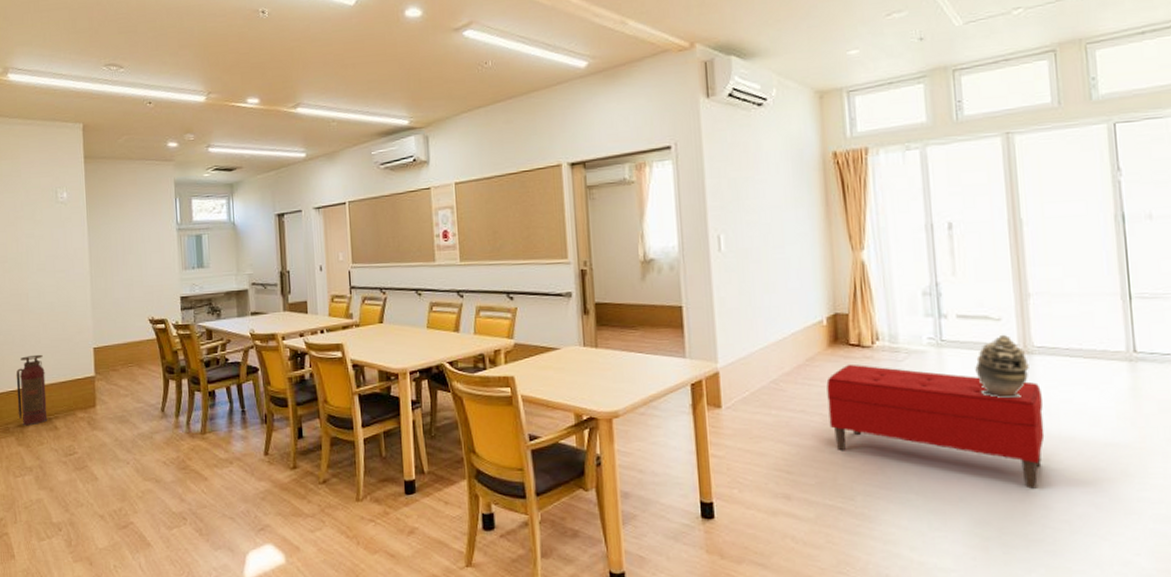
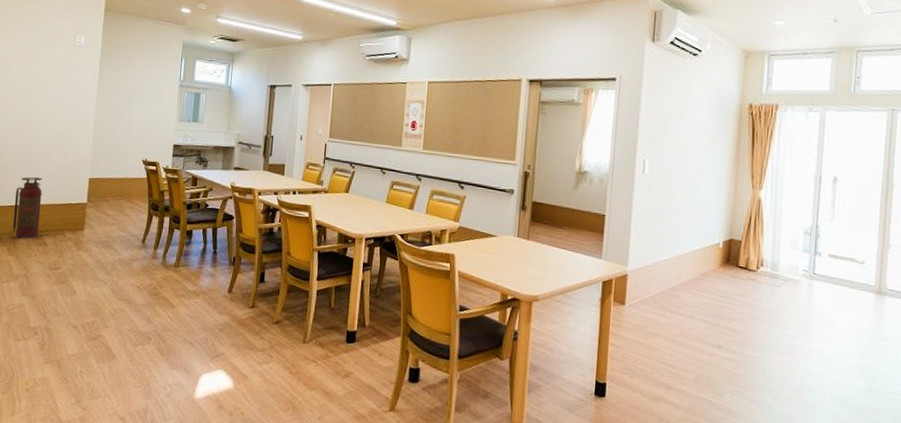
bench: present [826,364,1045,489] -> none [712,282,887,406]
decorative urn: present [975,334,1029,399] -> none [837,275,881,330]

